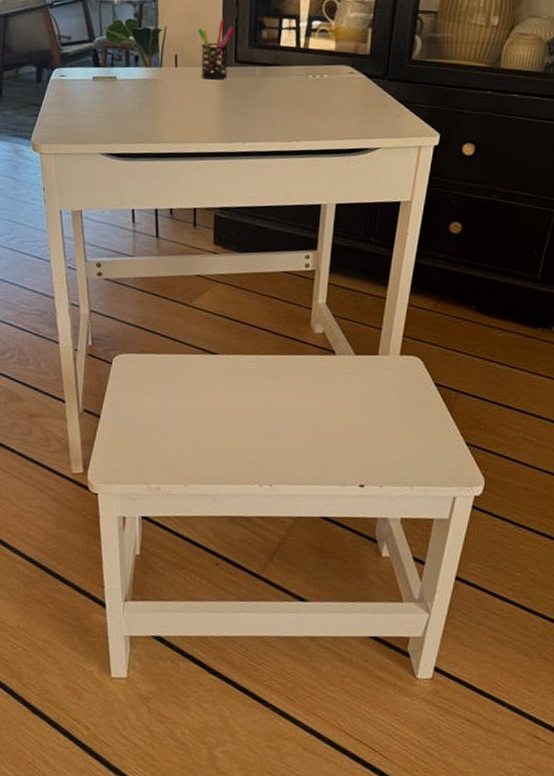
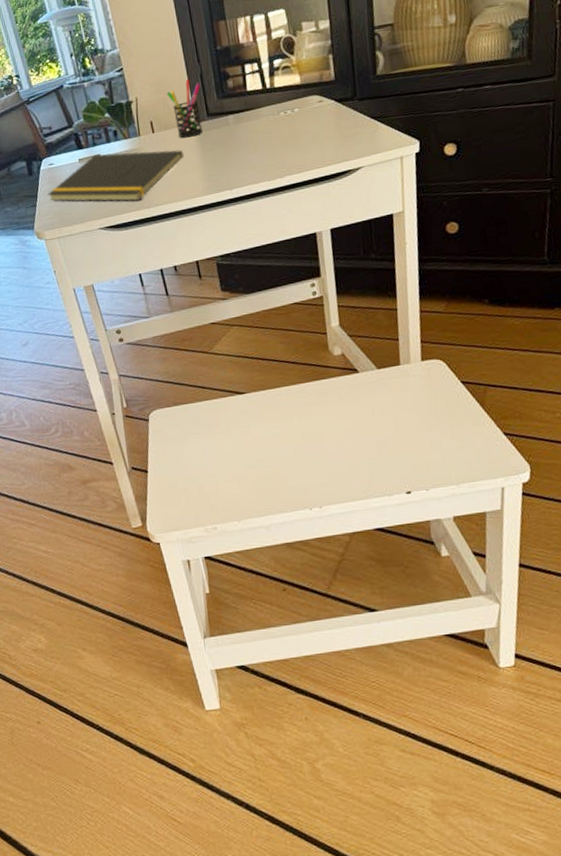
notepad: none [52,76,203,133] -> present [47,149,184,202]

